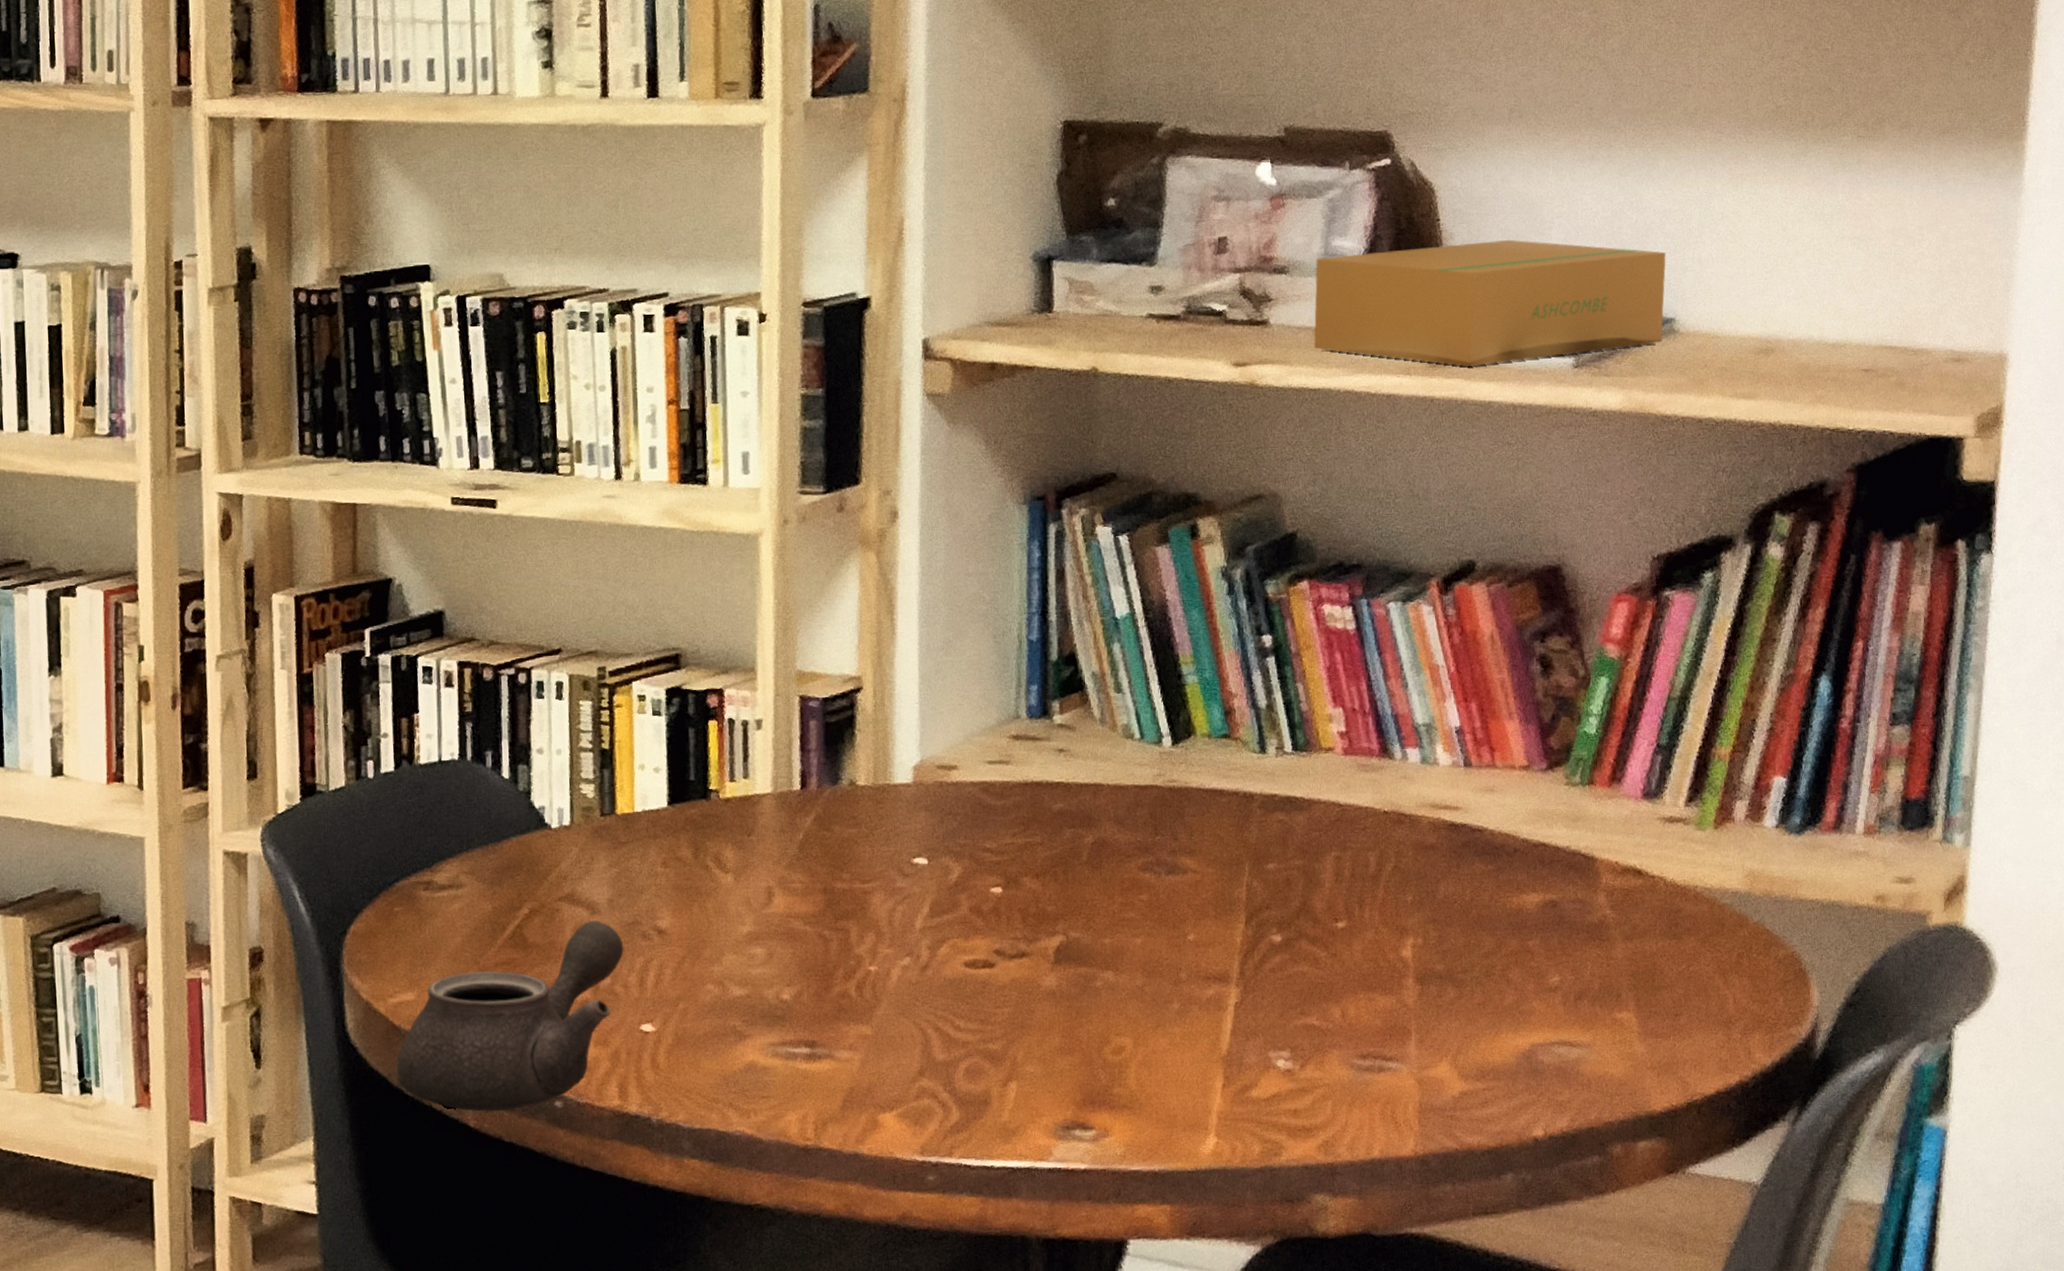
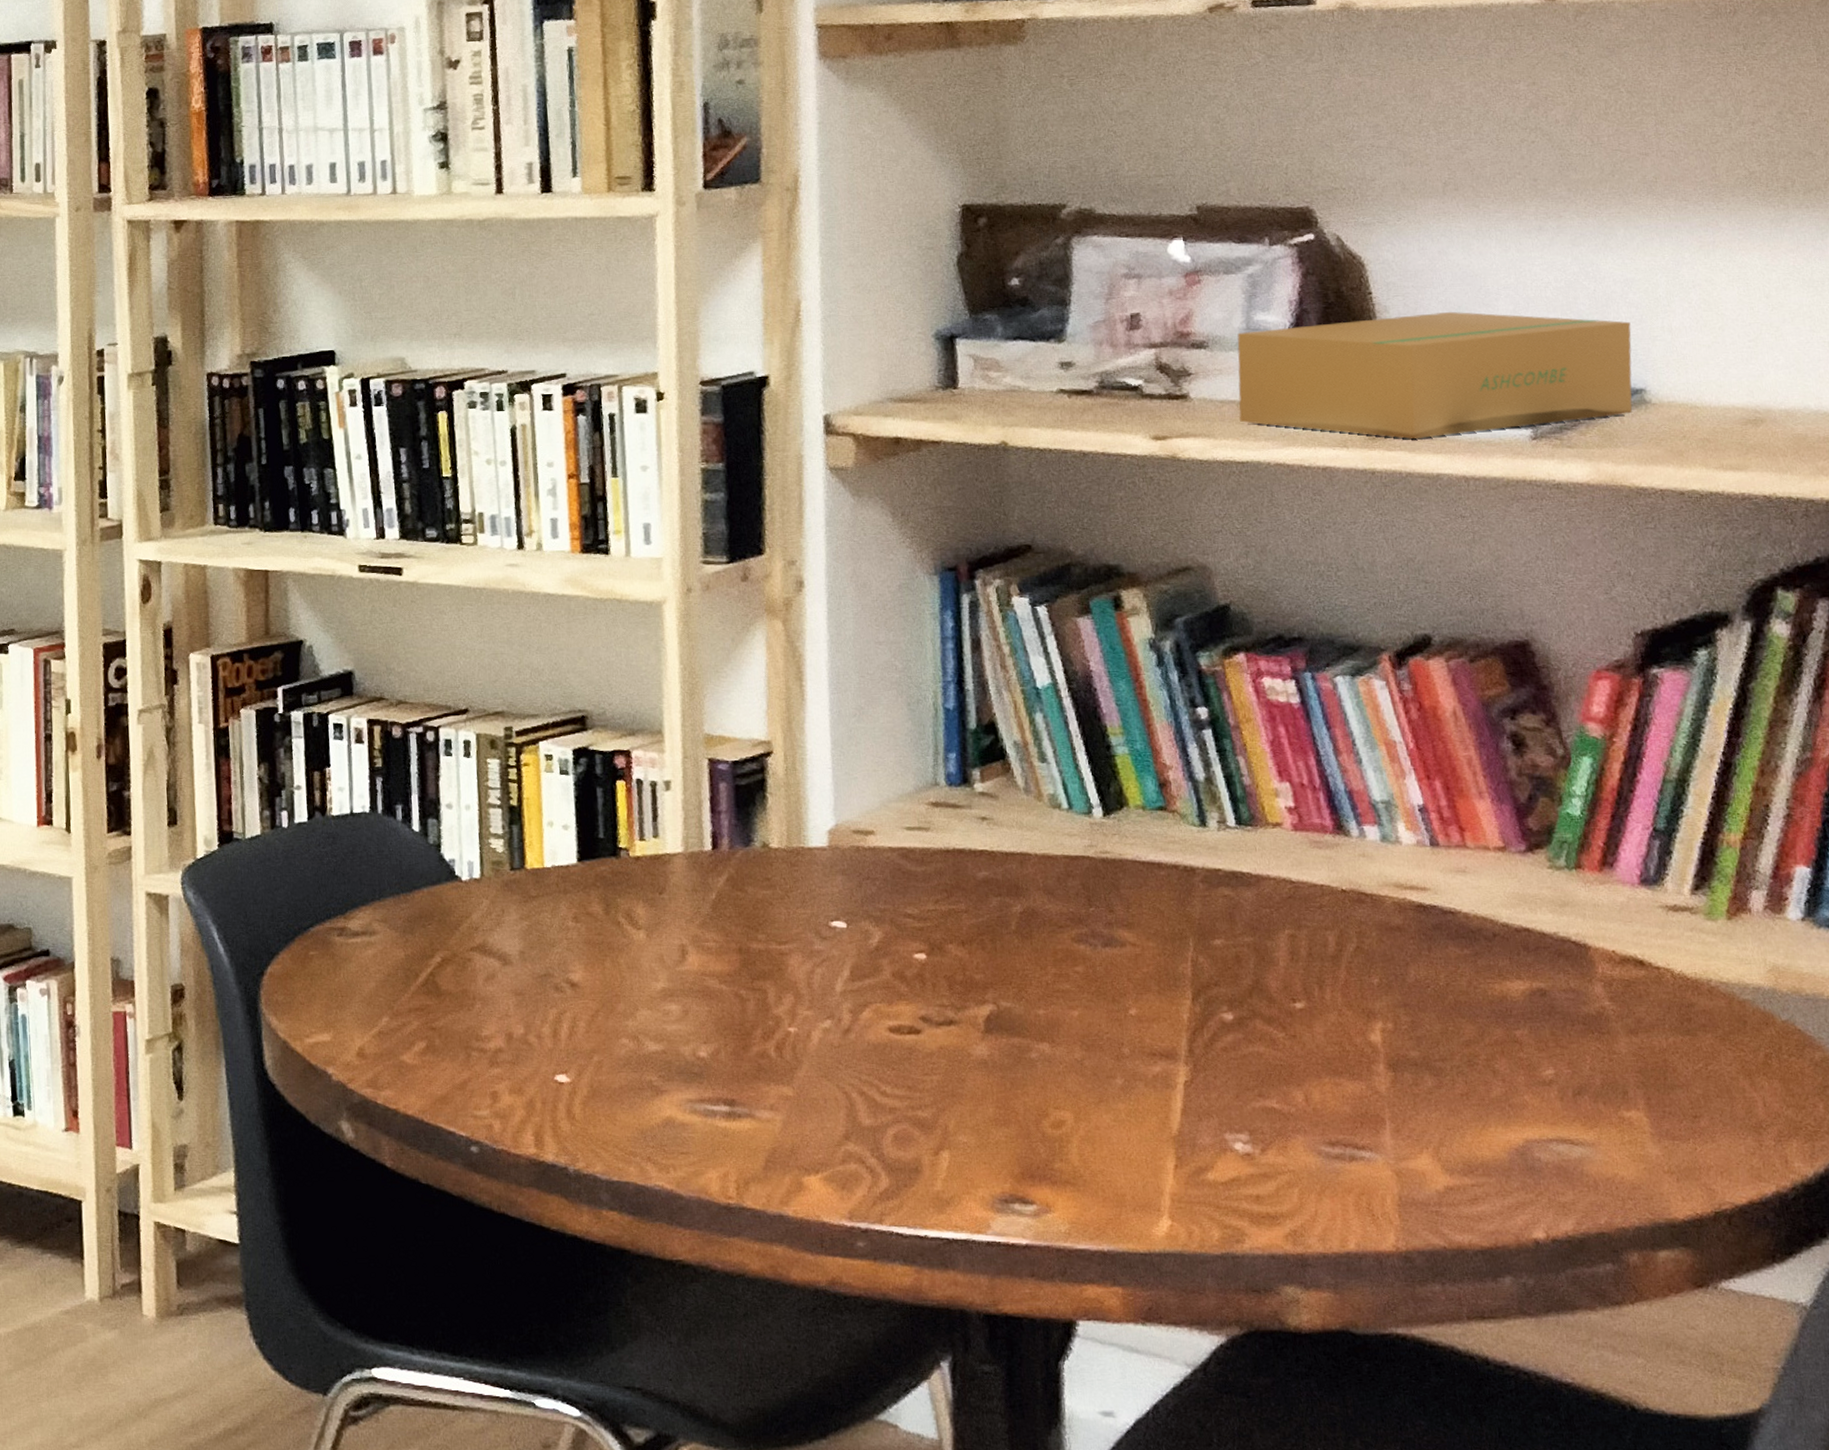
teapot: present [397,921,624,1112] -> none [314,971,537,1154]

